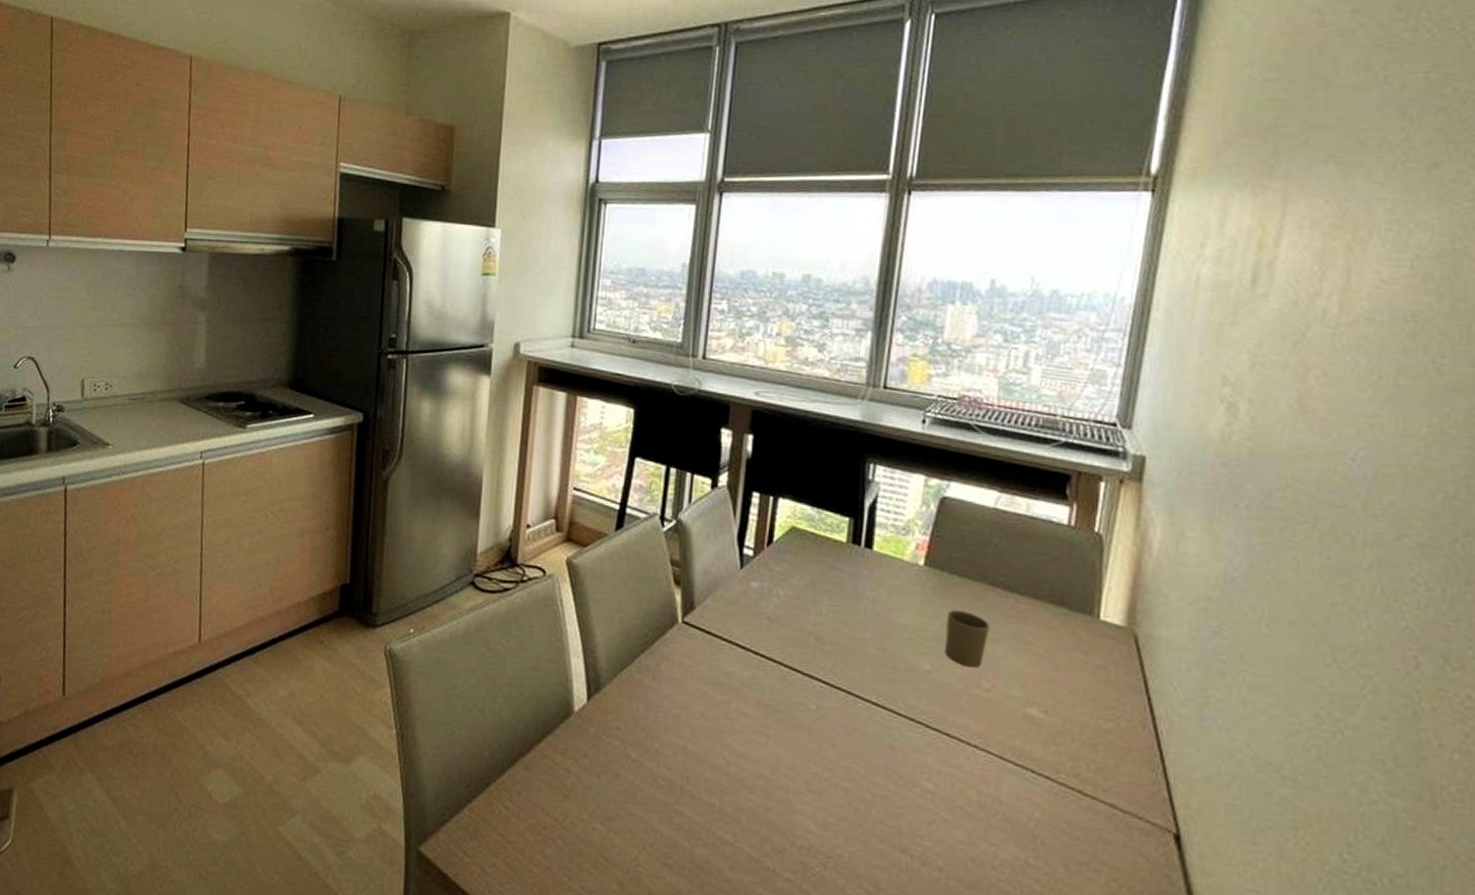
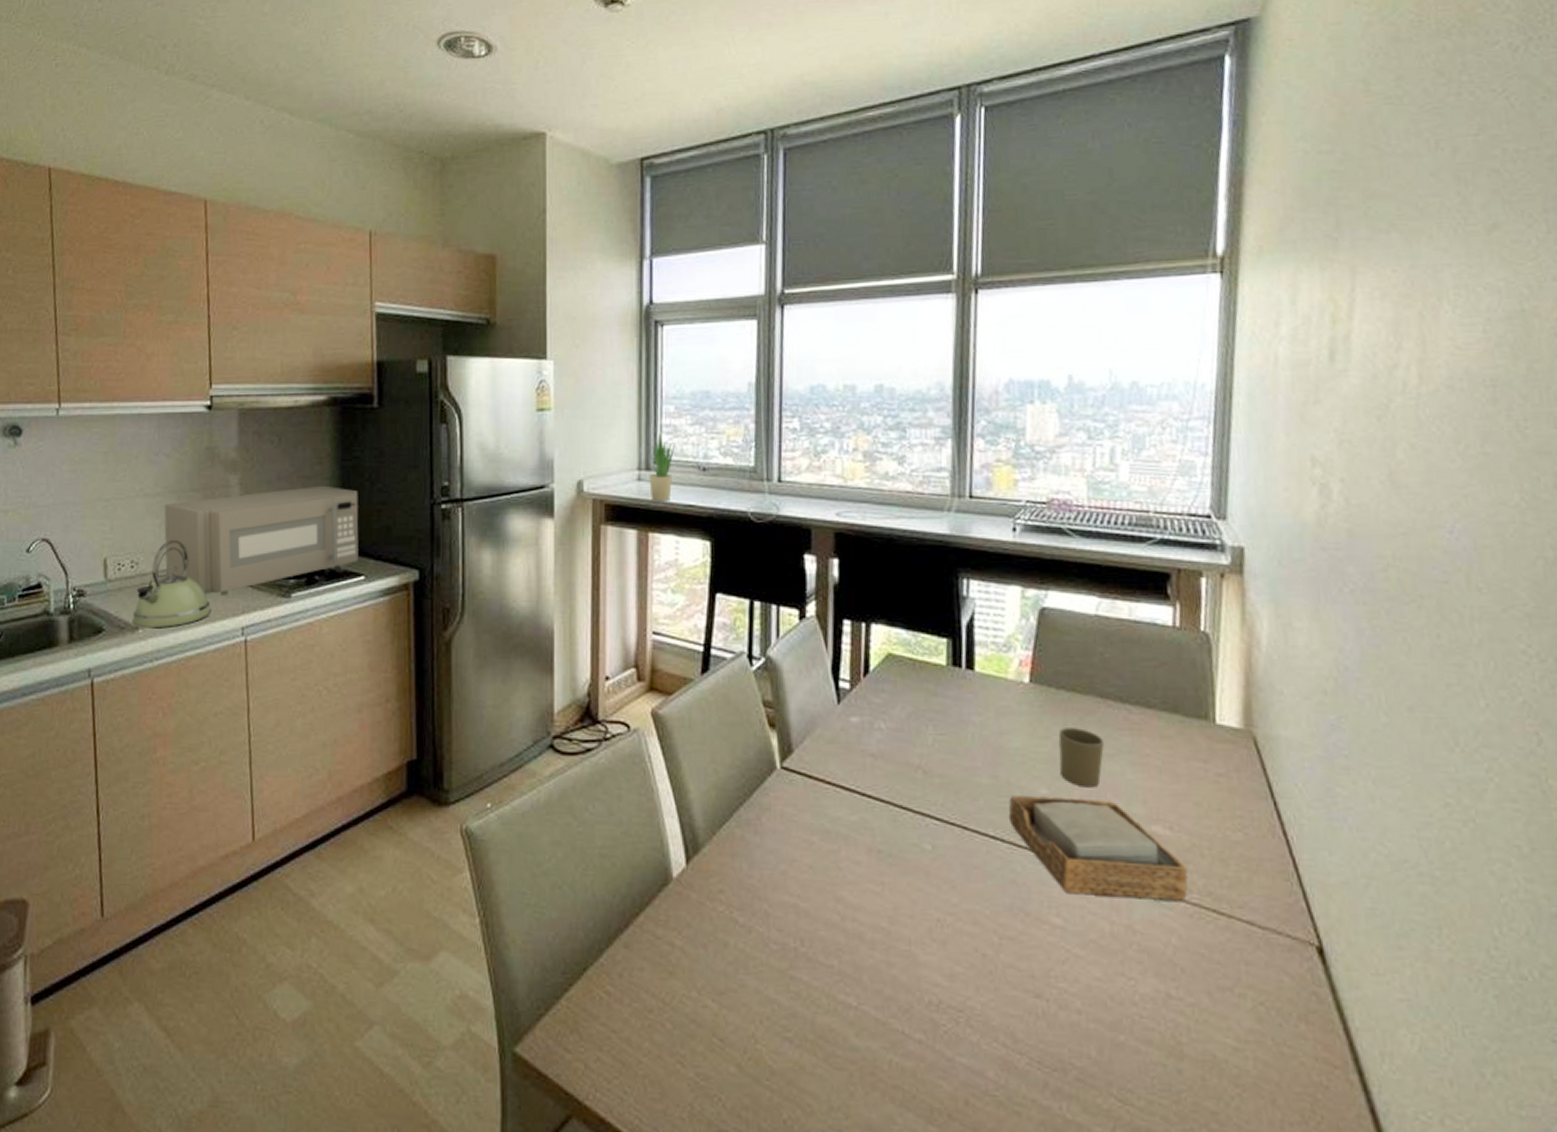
kettle: none [103,368,175,447] -> present [132,541,212,629]
microwave: none [136,328,313,422] -> present [164,485,359,596]
potted plant: none [581,304,609,369] -> present [649,432,676,501]
napkin holder: none [891,668,1057,781] -> present [1008,796,1188,903]

